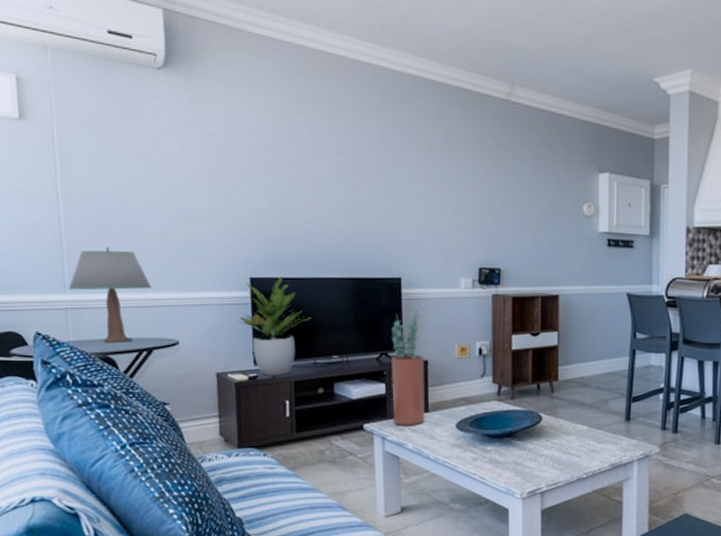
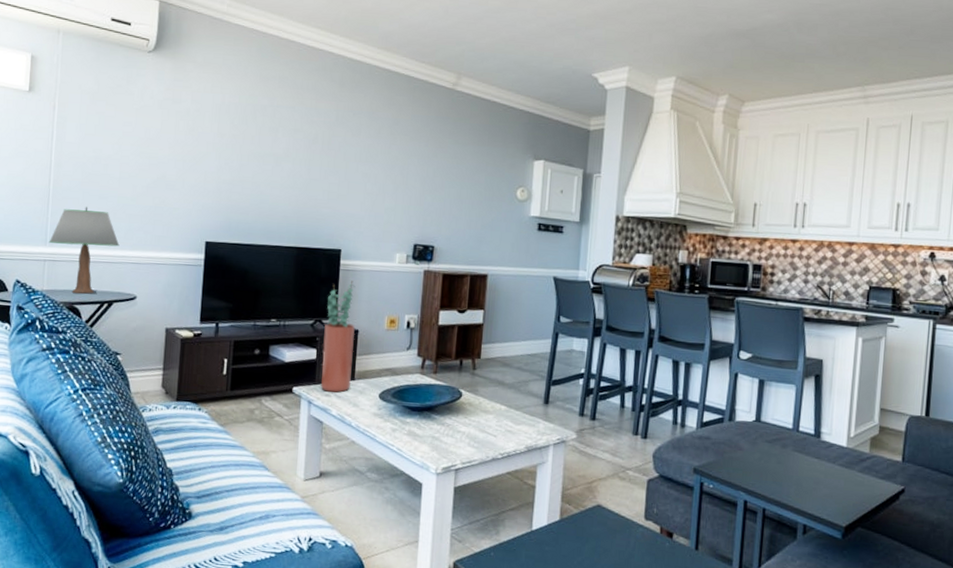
potted plant: present [238,277,311,376] -> none [190,242,256,335]

